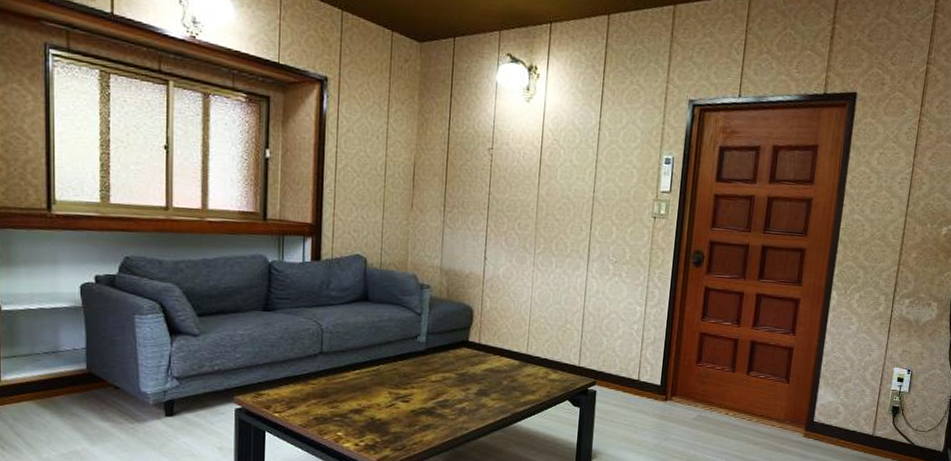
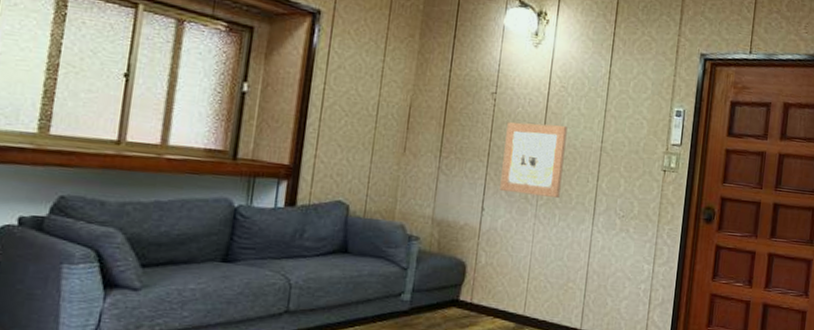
wall art: none [500,175,561,246] -> present [500,122,568,198]

